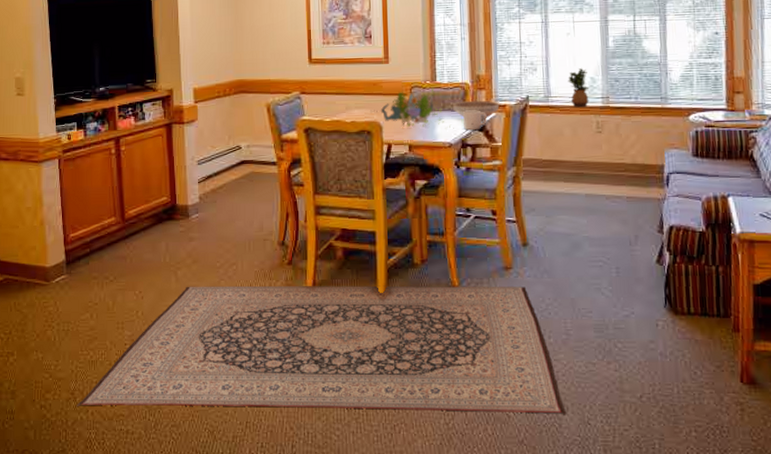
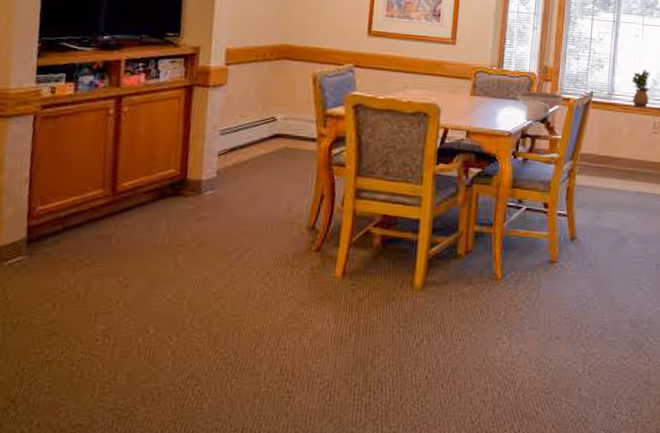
area rug: present [76,285,567,415] -> none [16,273,595,416]
flower arrangement: present [370,87,452,129] -> none [430,74,513,118]

